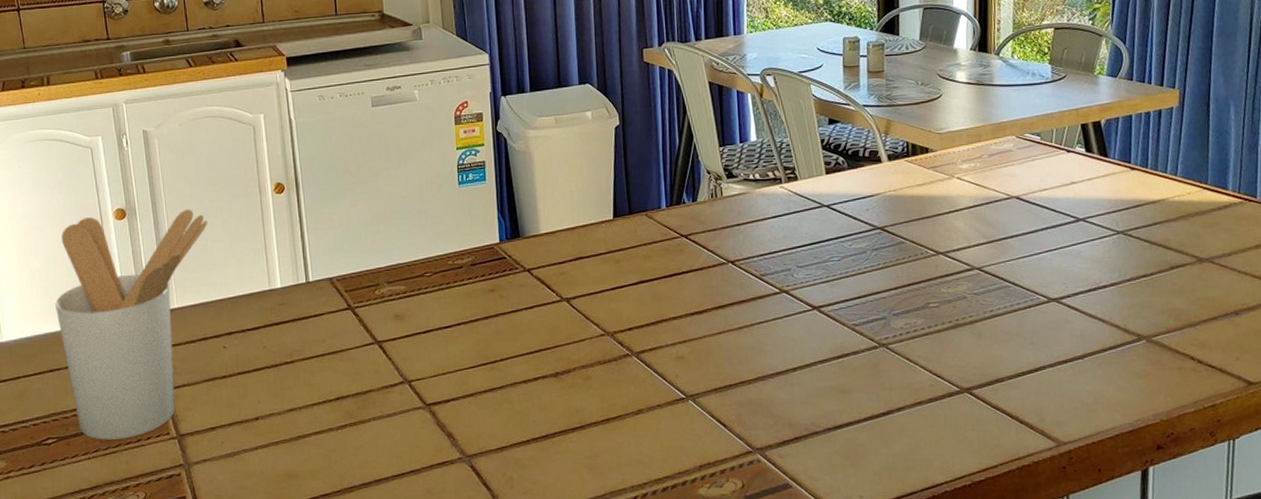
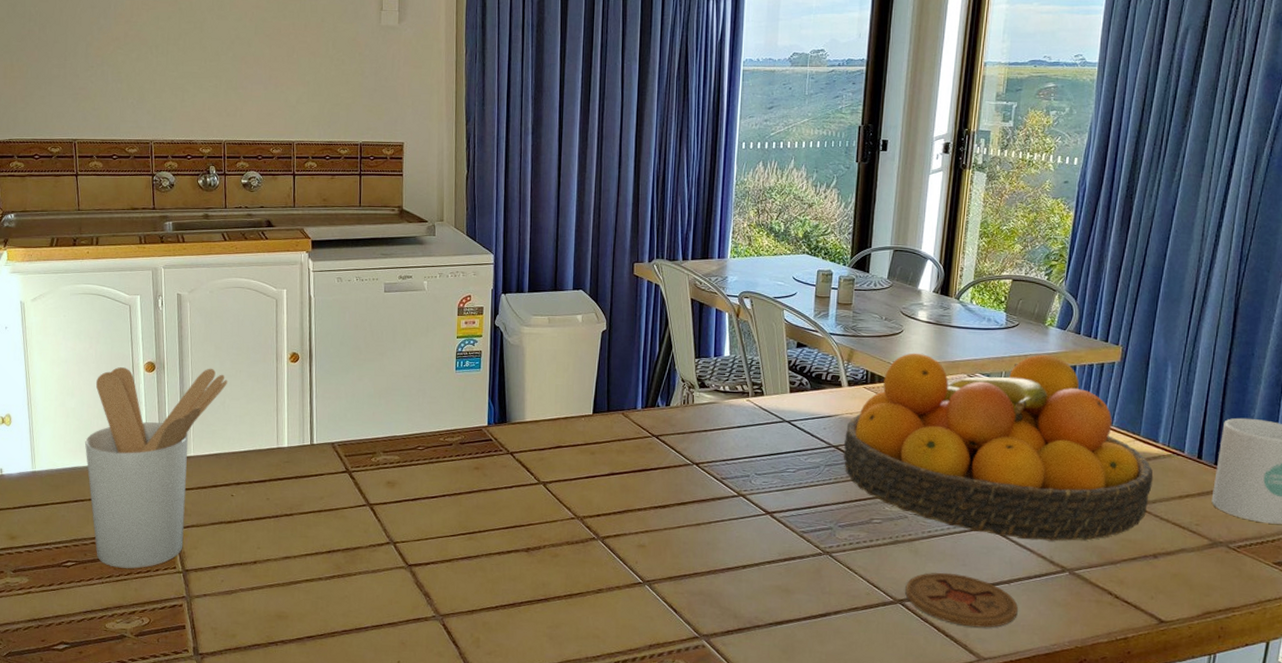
fruit bowl: none [890,107,1227,310] -> present [843,353,1154,541]
coaster: none [971,353,1095,411] -> present [905,572,1018,628]

